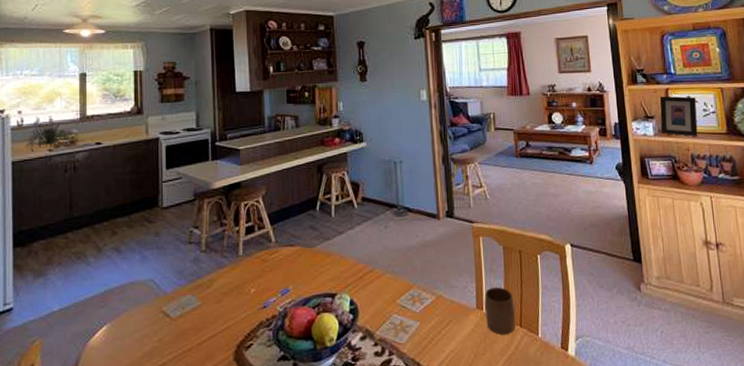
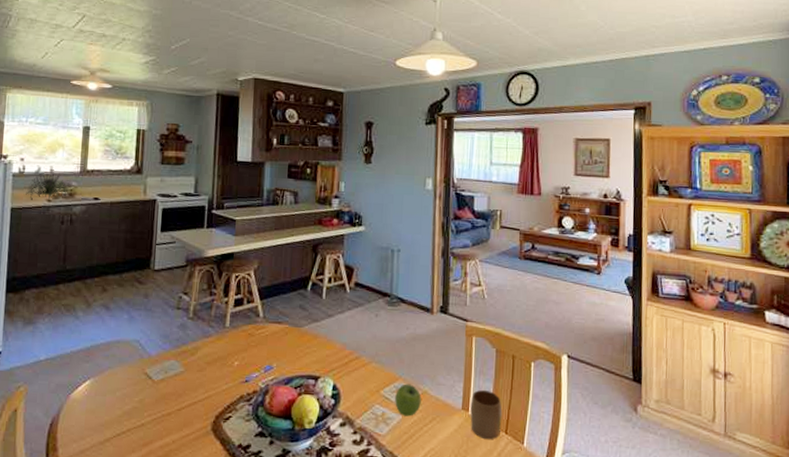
fruit: none [411,290,437,322] -> present [395,384,421,417]
picture frame: present [659,96,698,136] -> none [678,211,721,258]

